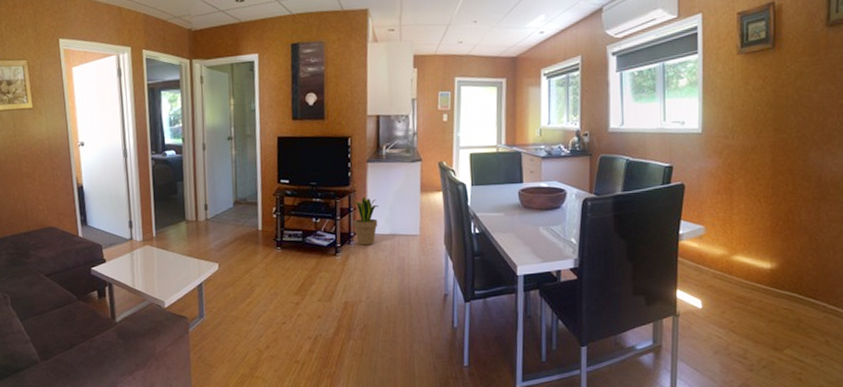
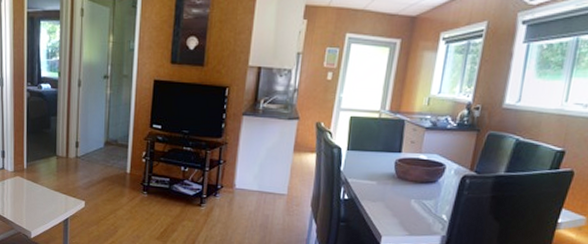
potted plant: present [352,197,378,246] -> none [222,151,249,200]

